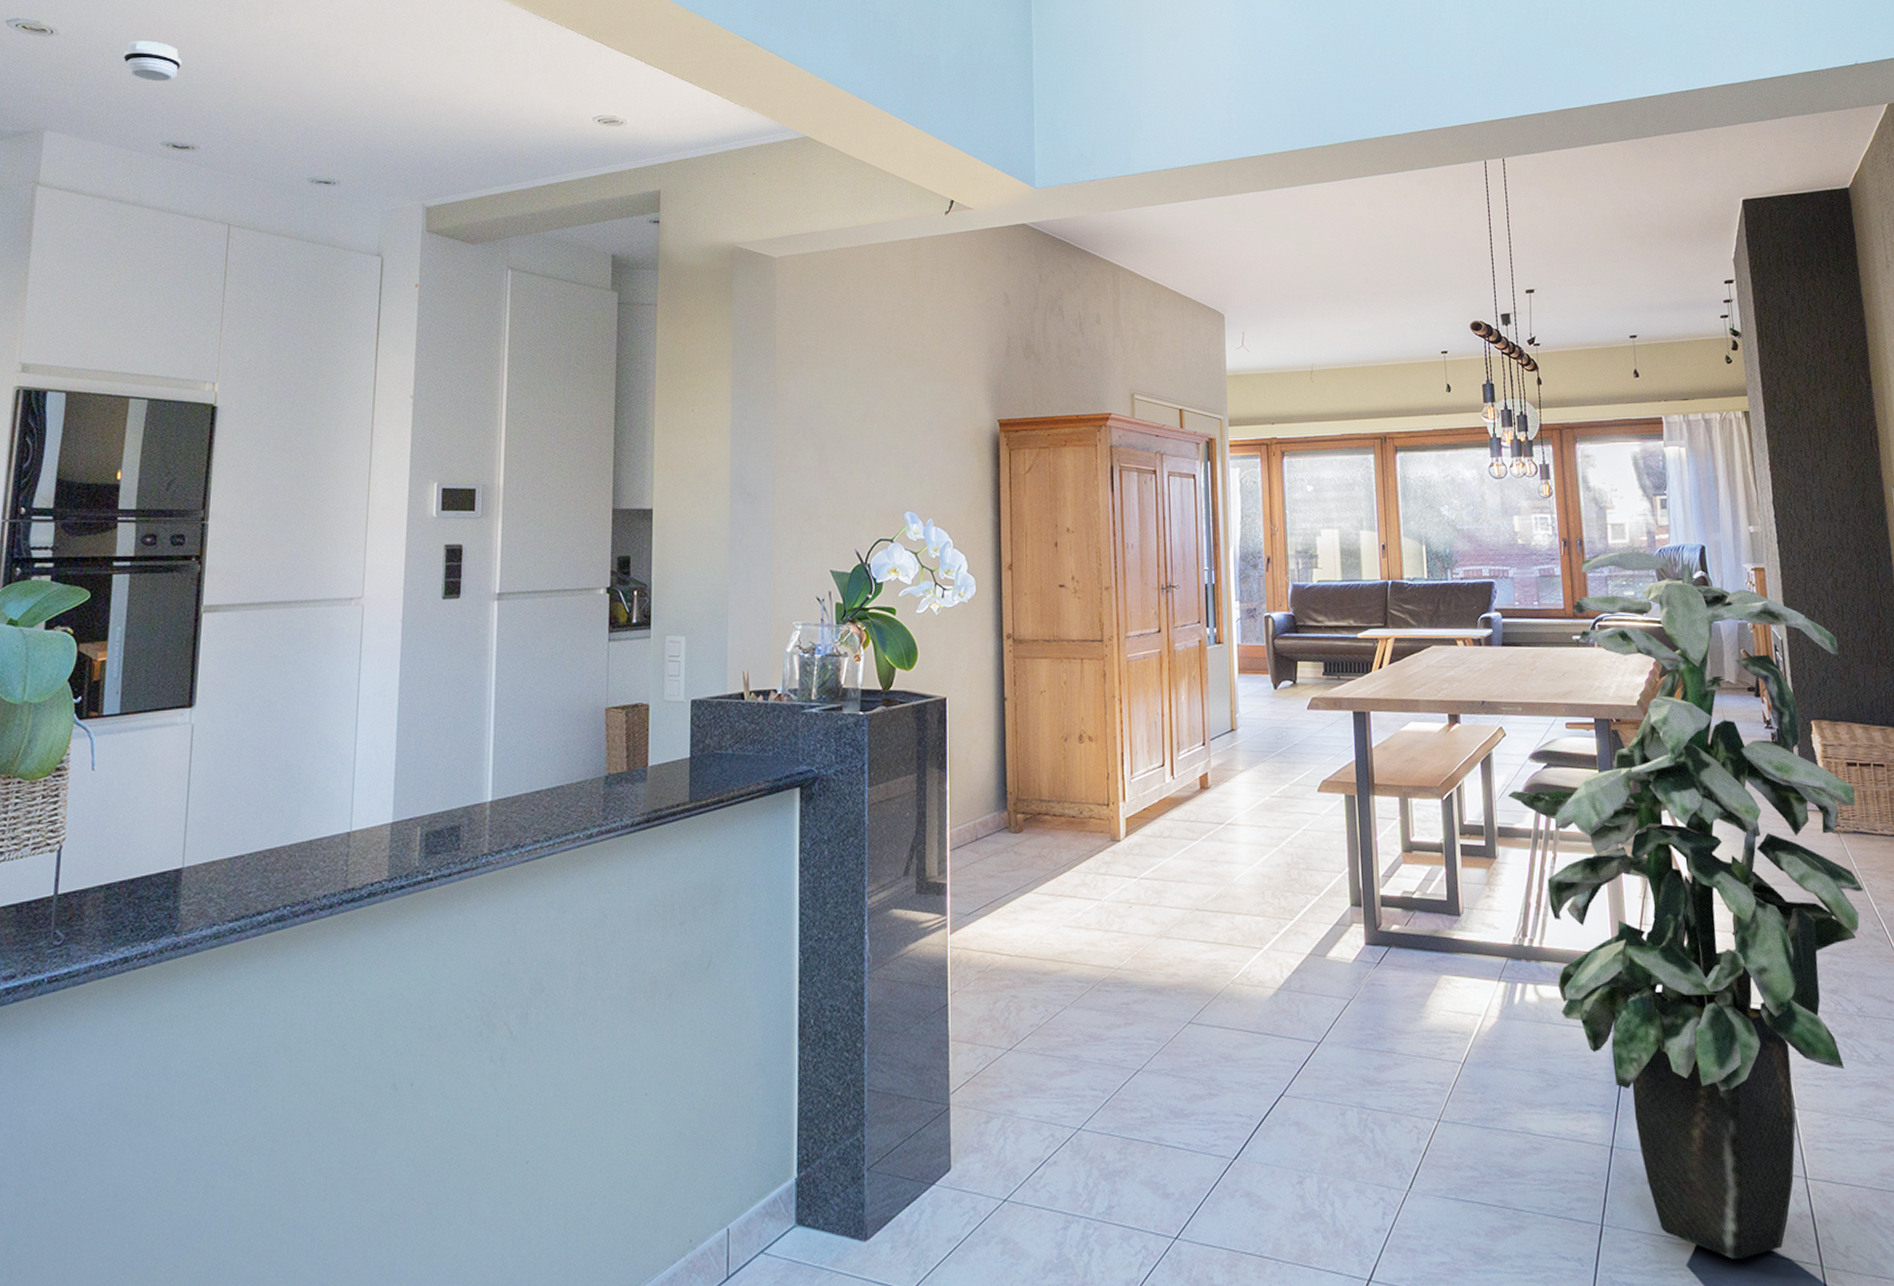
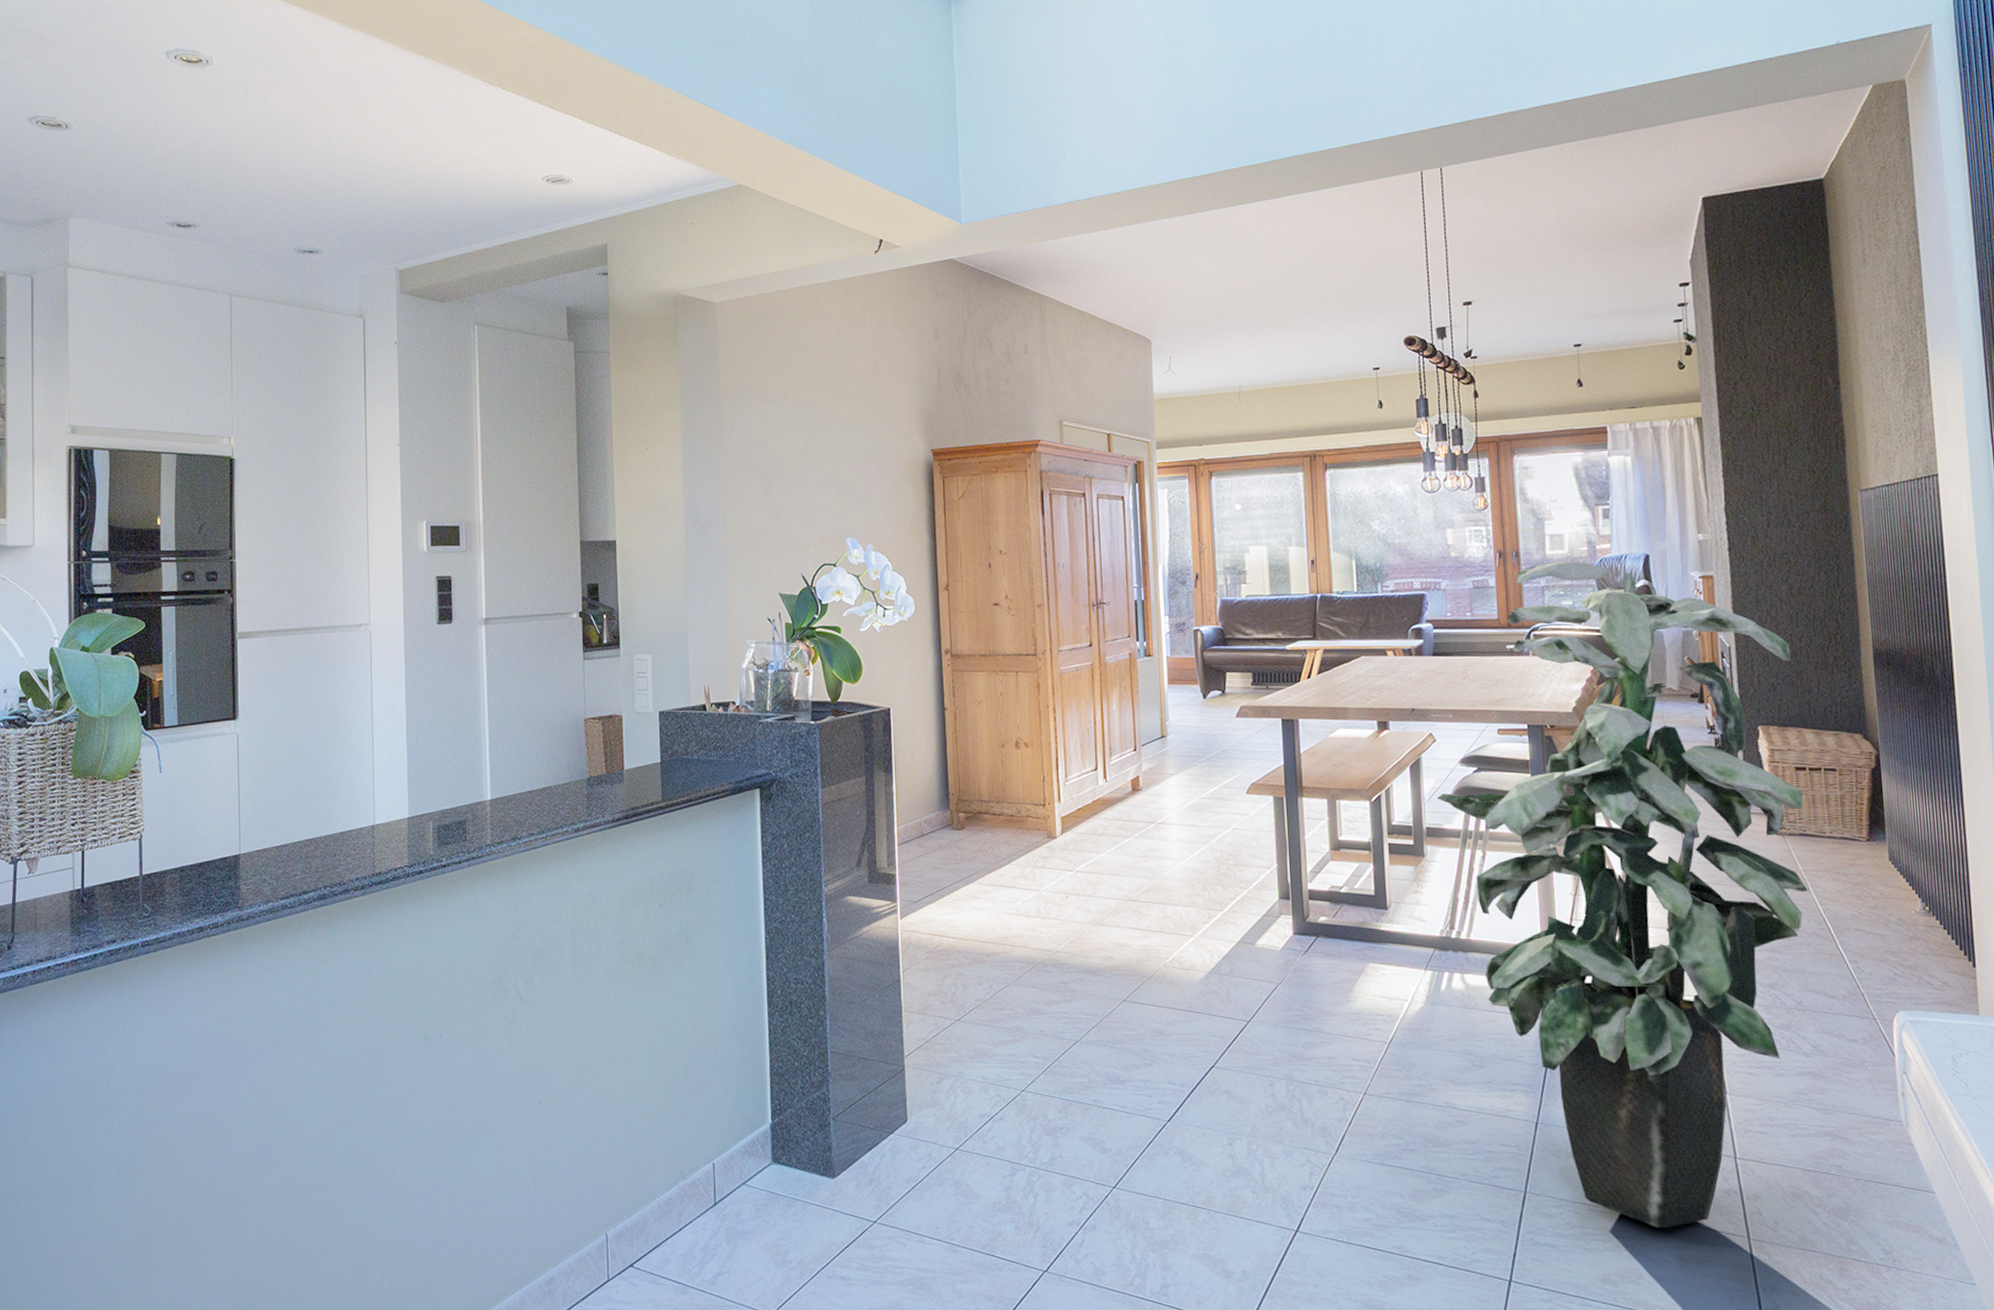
smoke detector: present [123,40,182,82] -> none [128,129,178,167]

